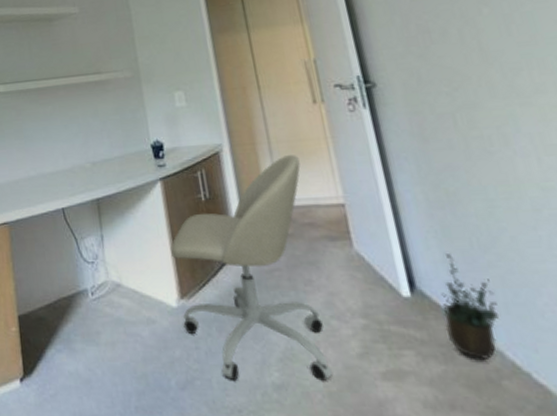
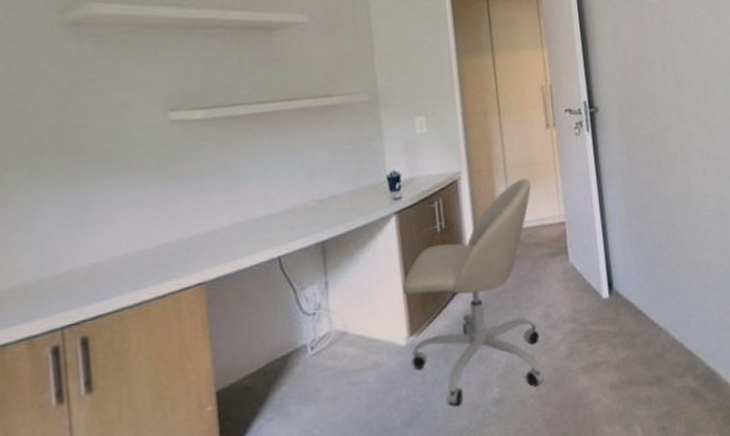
potted plant: present [441,254,499,361] -> none [630,256,667,341]

